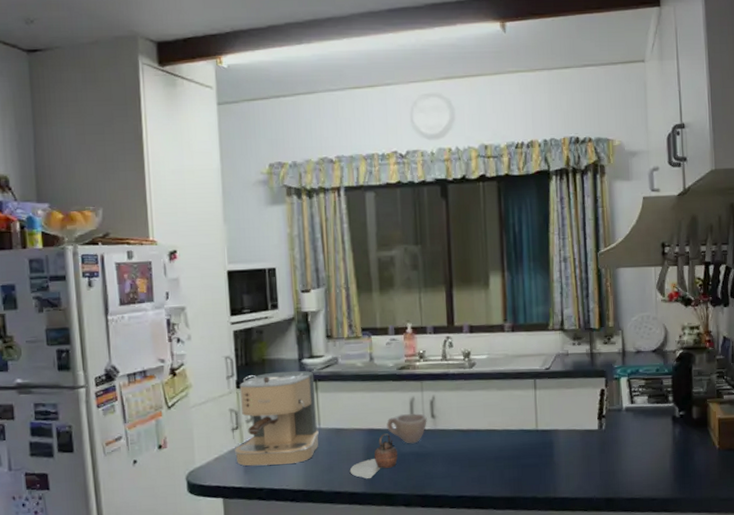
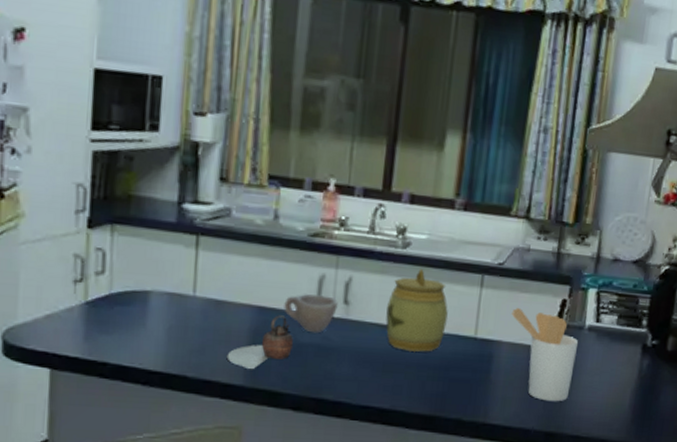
coffee maker: present [234,370,319,466] -> none [73,213,197,337]
jar: none [464,381,513,448] -> present [385,268,448,352]
utensil holder: none [562,400,620,473] -> present [511,307,579,402]

